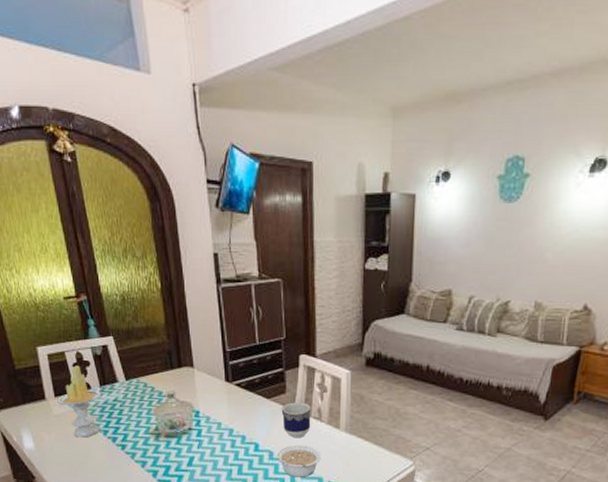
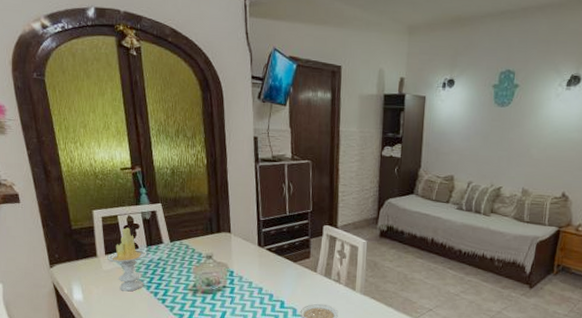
cup: present [281,402,311,438] -> none [305,266,332,298]

